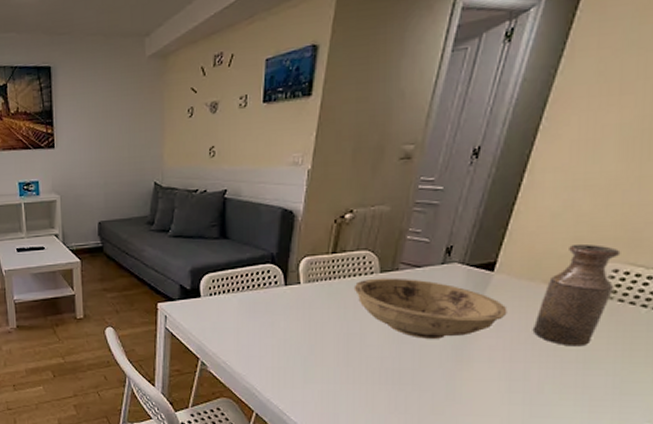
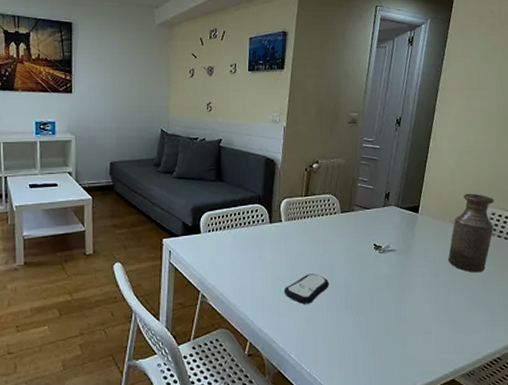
remote control: none [299,343,358,377] -> present [284,274,329,305]
bowl: present [353,278,507,339] -> none [322,217,430,269]

